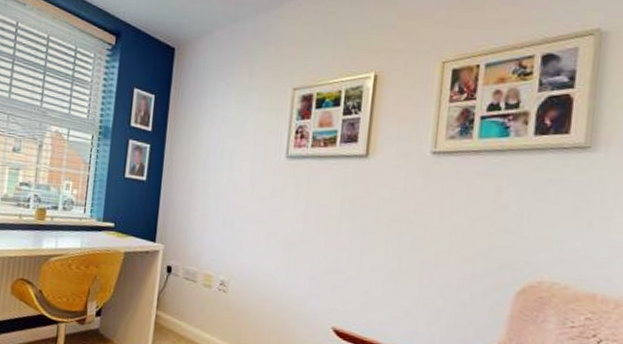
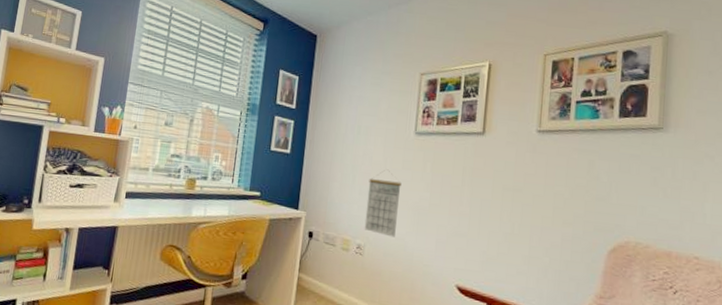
calendar: none [228,199,271,273] -> present [364,170,402,237]

